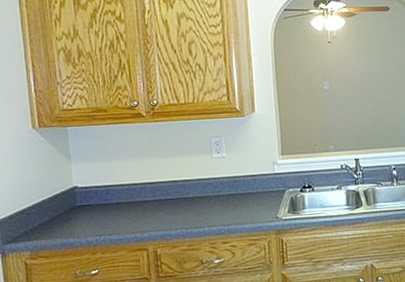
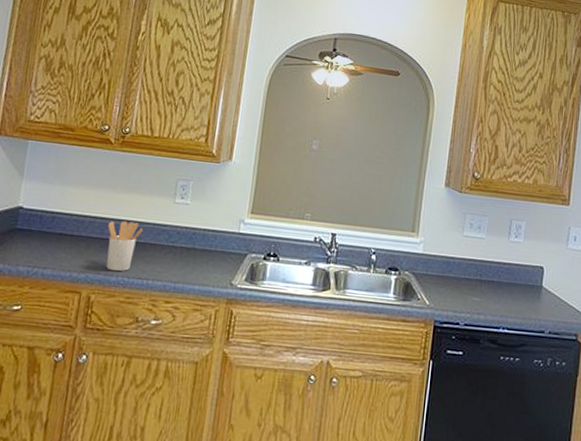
utensil holder: none [158,181,190,226] -> present [106,221,143,272]

